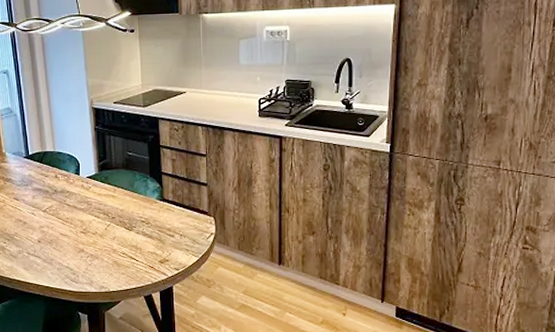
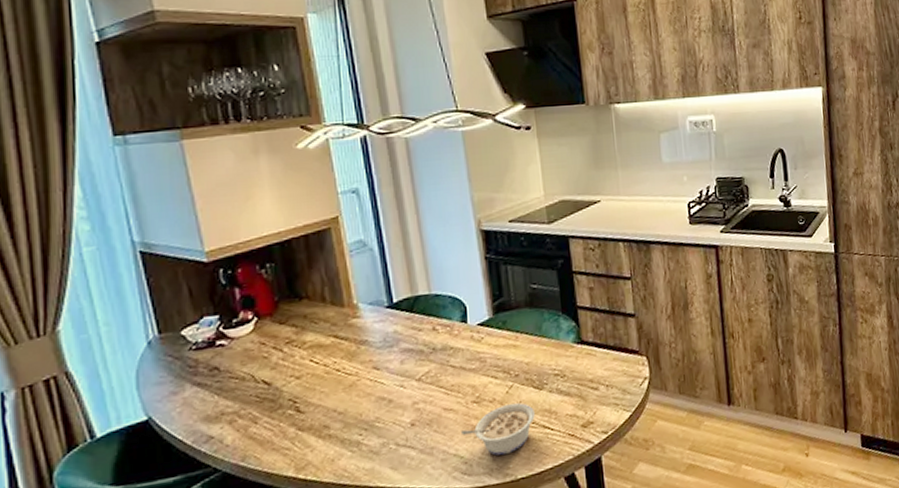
legume: none [71,238,125,273] -> present [460,403,535,456]

